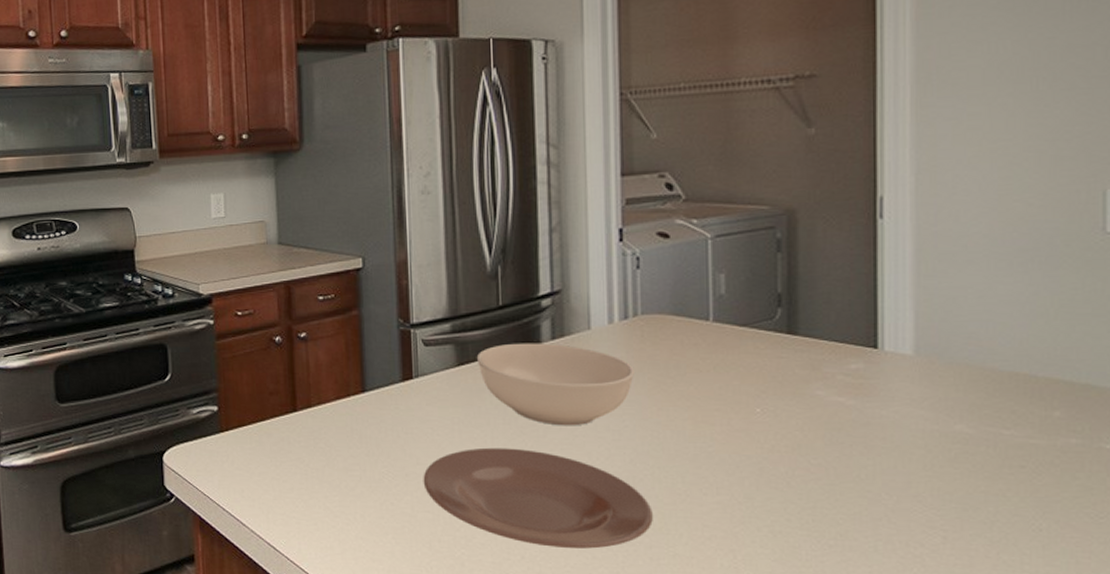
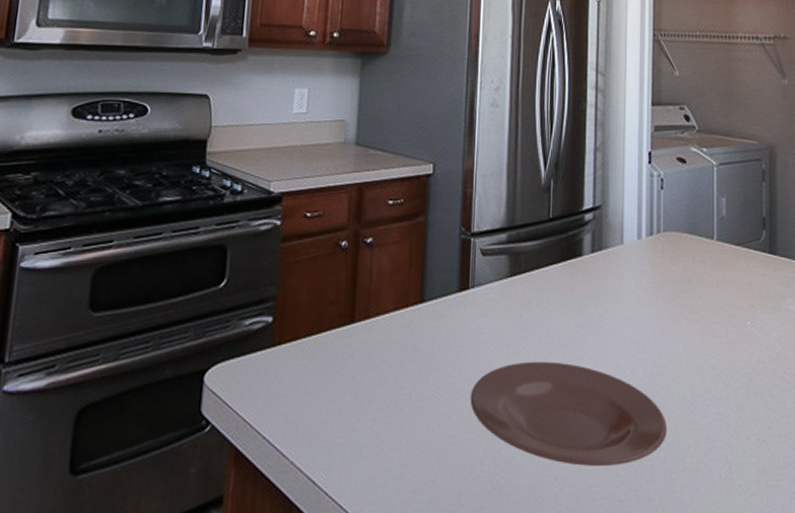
bowl: present [476,343,634,426] -> none [527,255,656,339]

